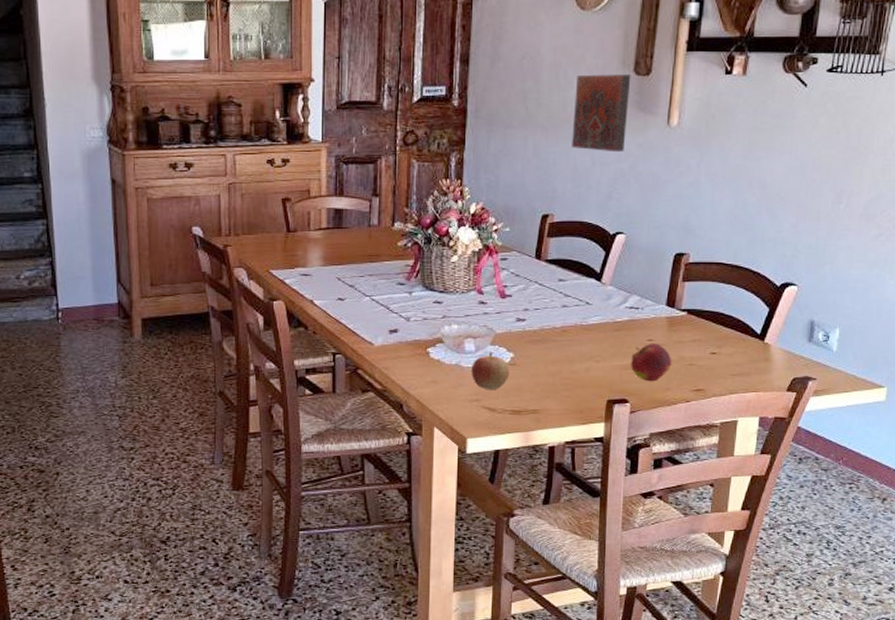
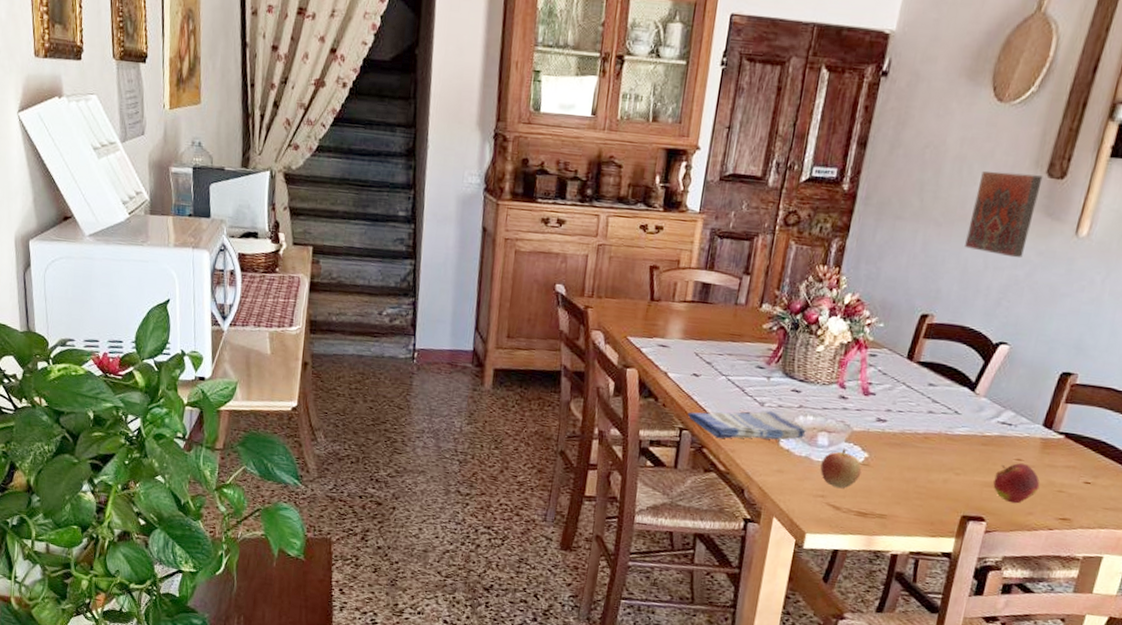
dish towel: none [338,325,453,358] -> present [687,411,806,440]

